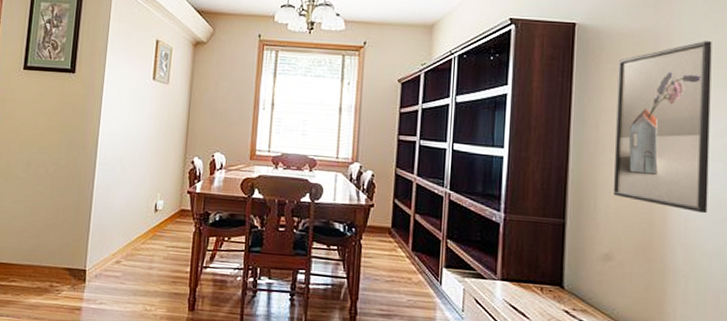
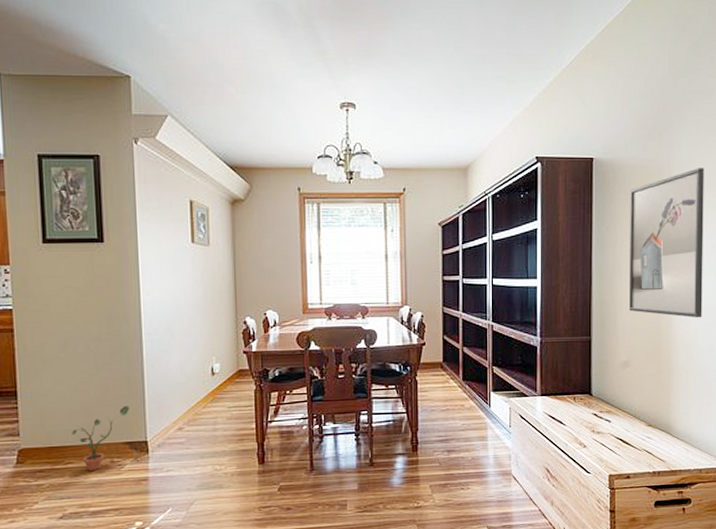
potted plant: none [20,231,75,292] -> present [72,405,129,470]

